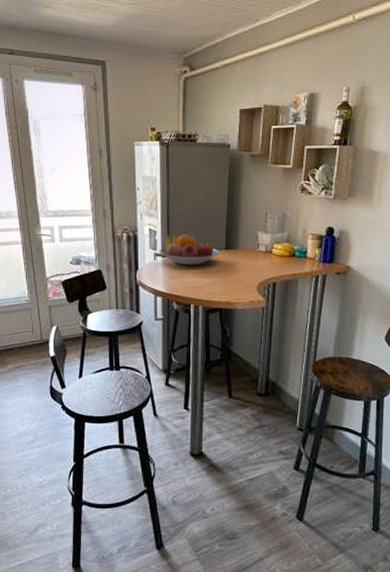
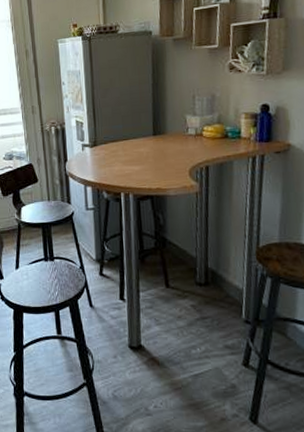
fruit bowl: present [159,234,220,266] -> none [86,123,148,154]

